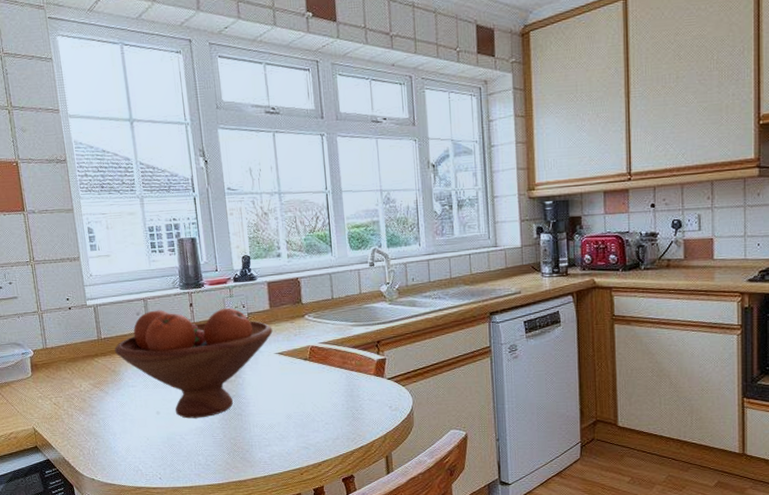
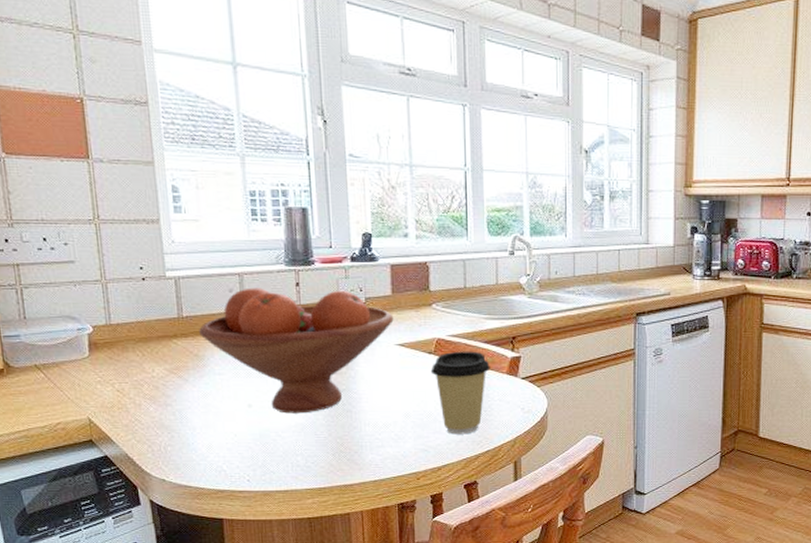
coffee cup: none [307,356,359,433] -> present [430,351,490,435]

